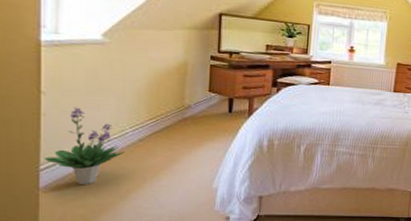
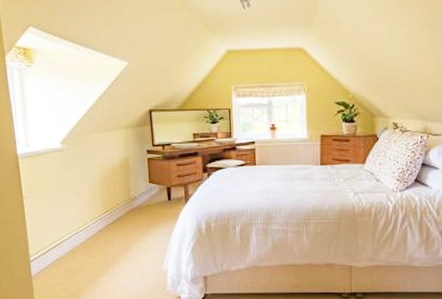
potted plant: present [44,107,126,186] -> none [32,207,90,273]

